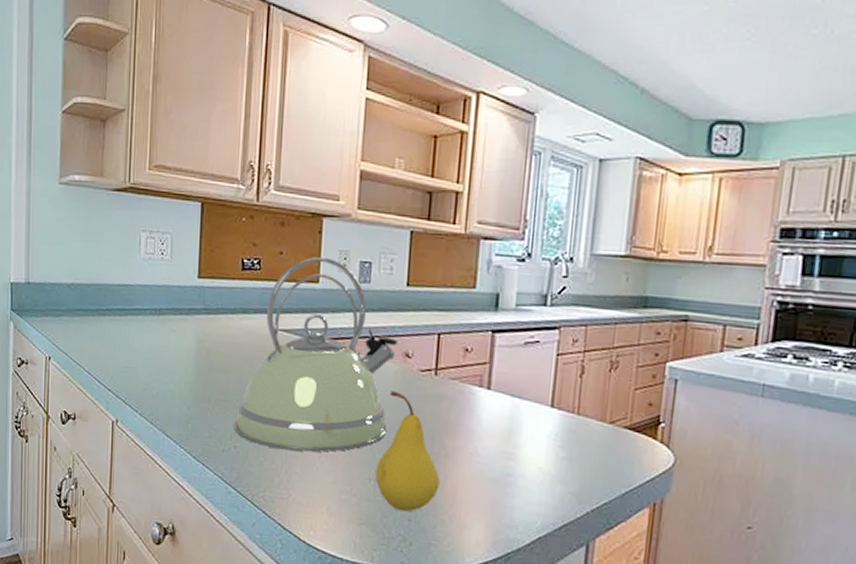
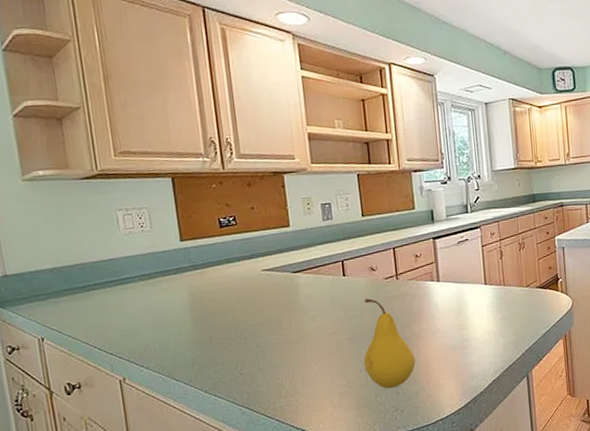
kettle: present [234,256,398,452] -> none [237,205,367,367]

